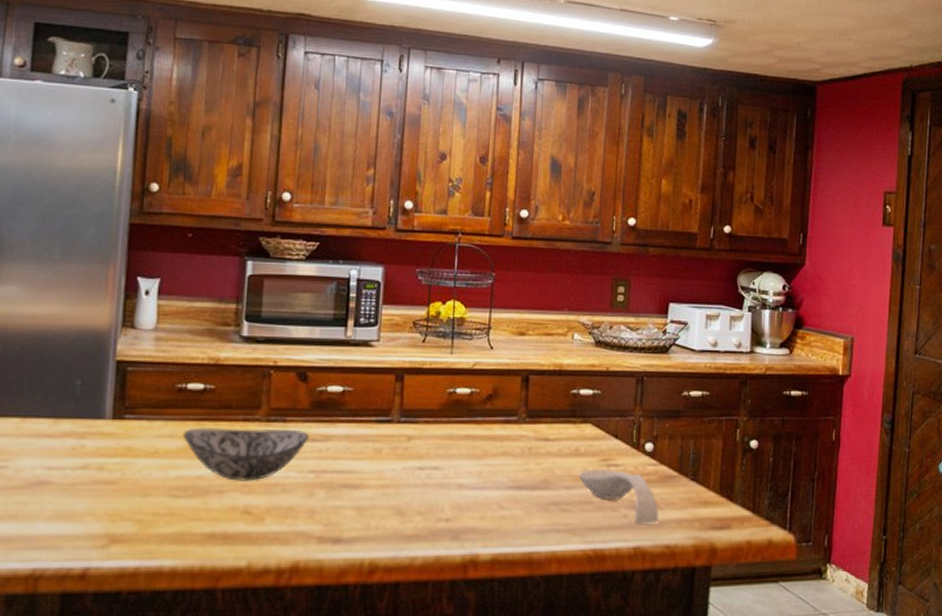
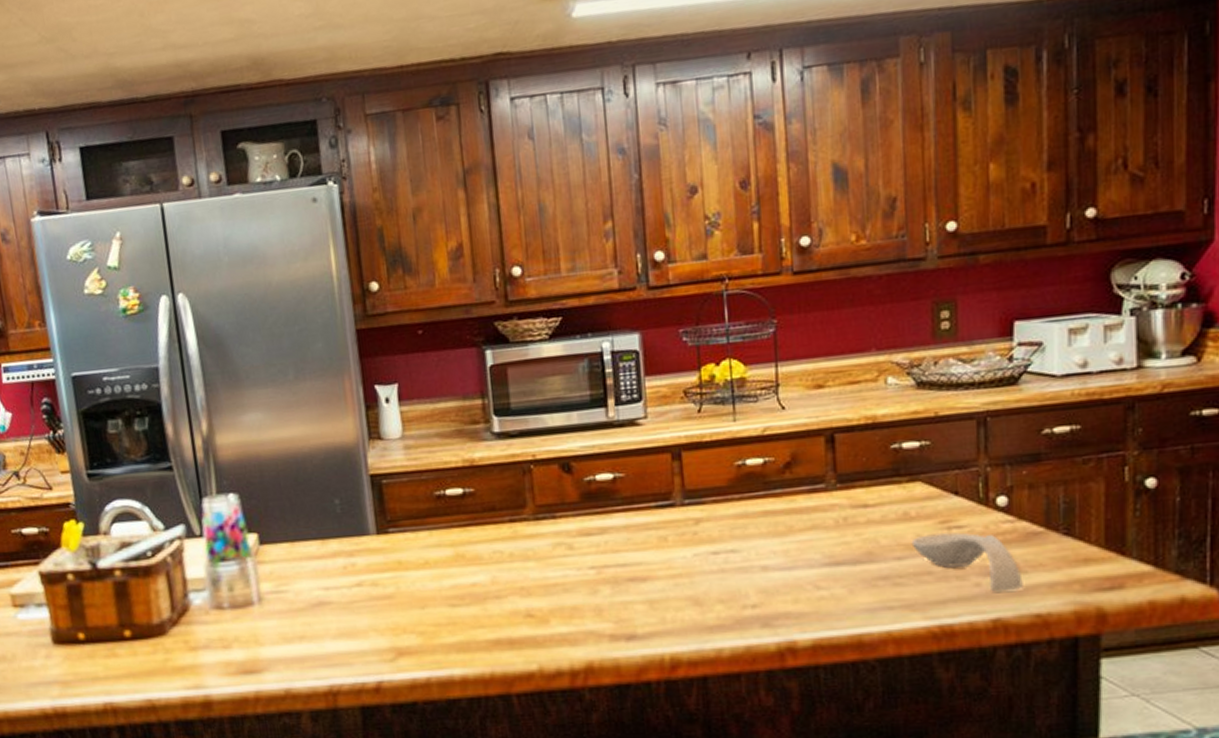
decorative bowl: present [183,428,309,481] -> none [450,525,584,585]

